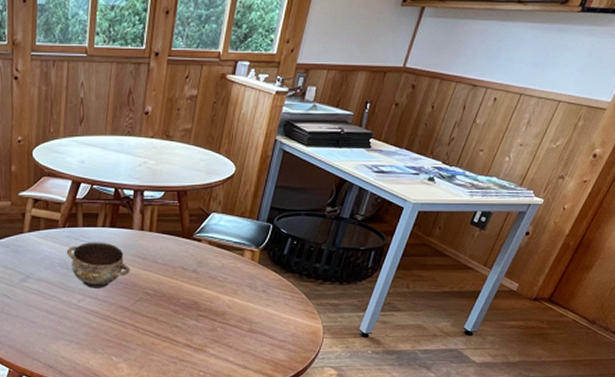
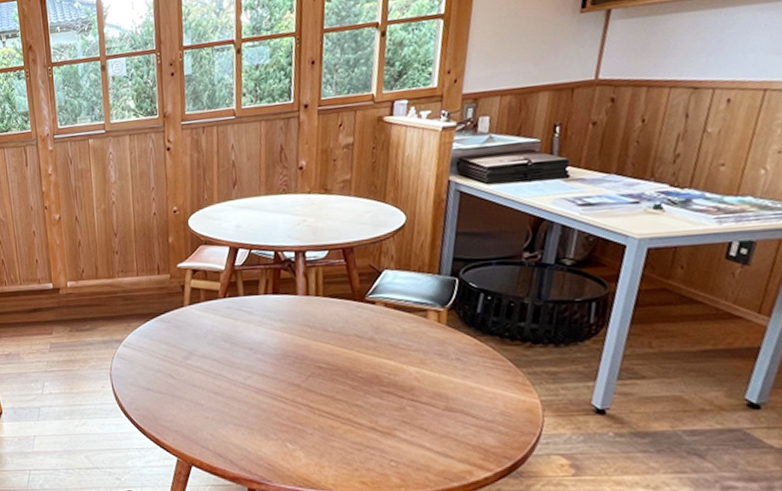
ceramic bowl: present [66,242,130,288] -> none [228,311,298,364]

